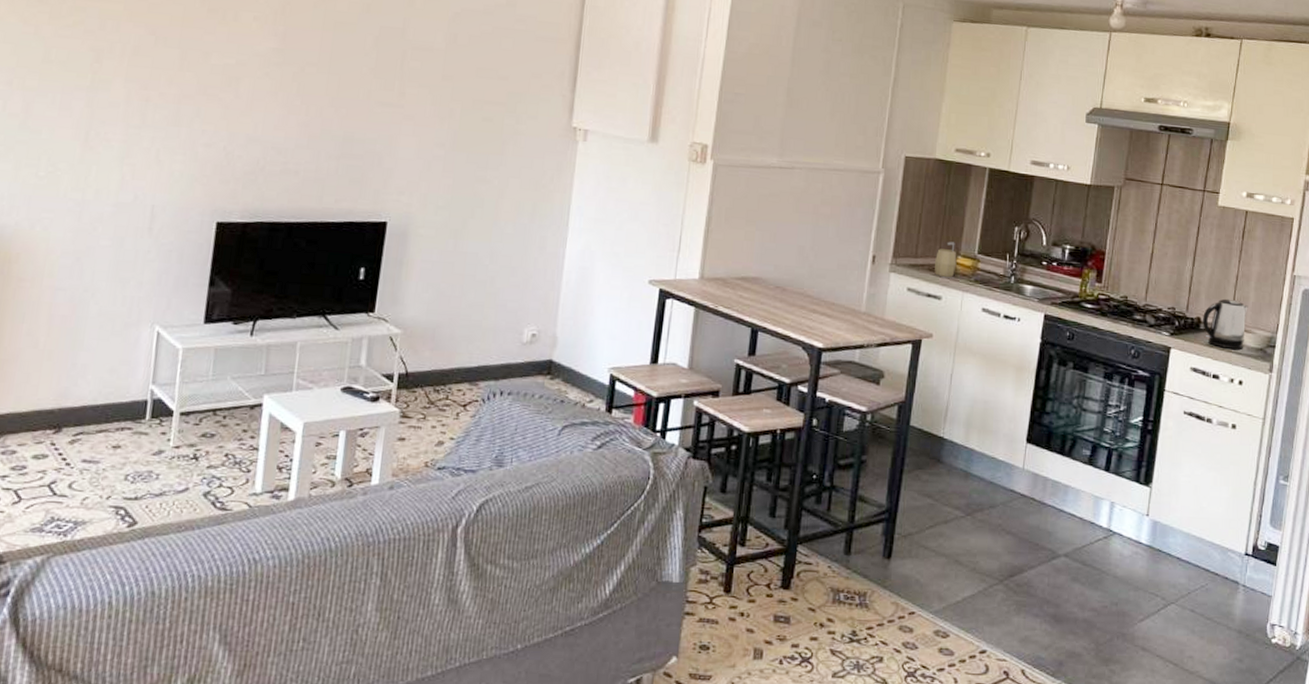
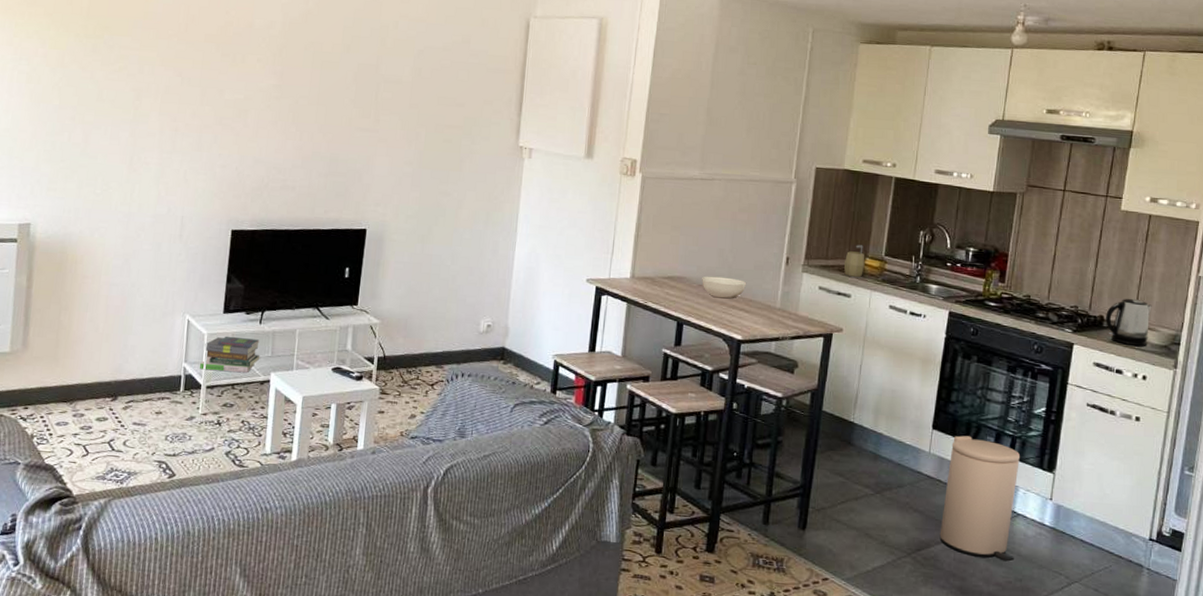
books: none [171,351,251,396] -> present [199,336,261,373]
bowl: none [779,276,829,303] -> present [702,276,747,299]
pedal bin: none [1033,449,1117,585] -> present [939,435,1021,562]

